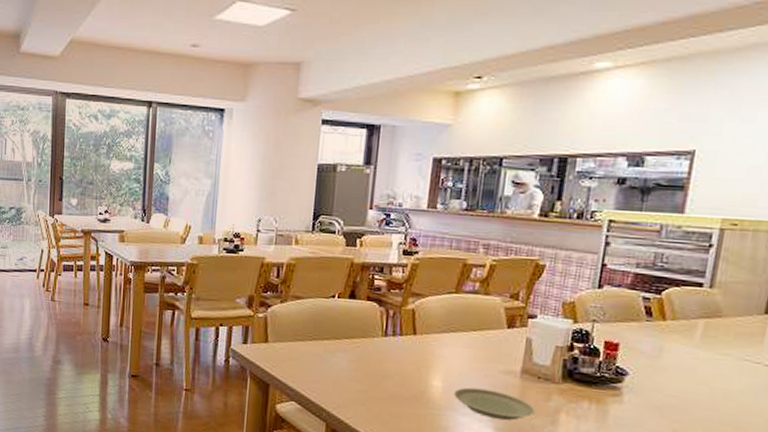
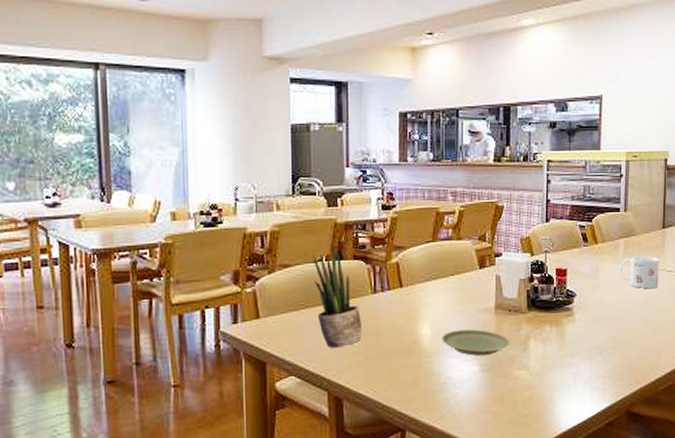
potted plant: none [323,283,369,384] -> present [313,245,363,348]
mug: none [692,341,755,384] -> present [619,255,659,289]

